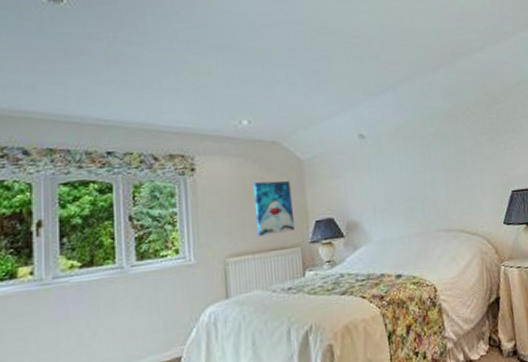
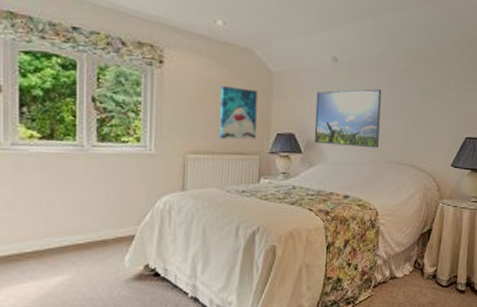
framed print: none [349,158,422,224] -> present [314,89,382,149]

